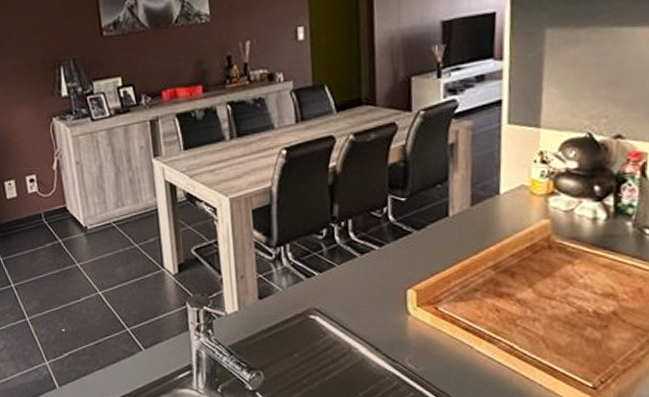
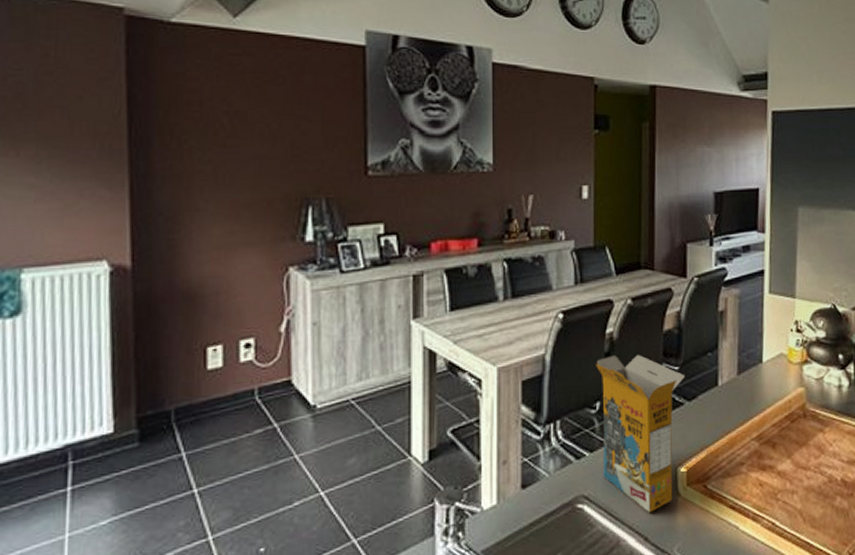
cereal box: none [320,187,413,328] -> present [596,355,686,513]

